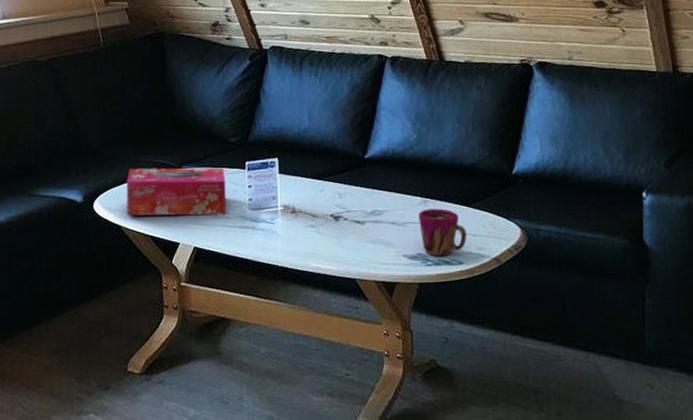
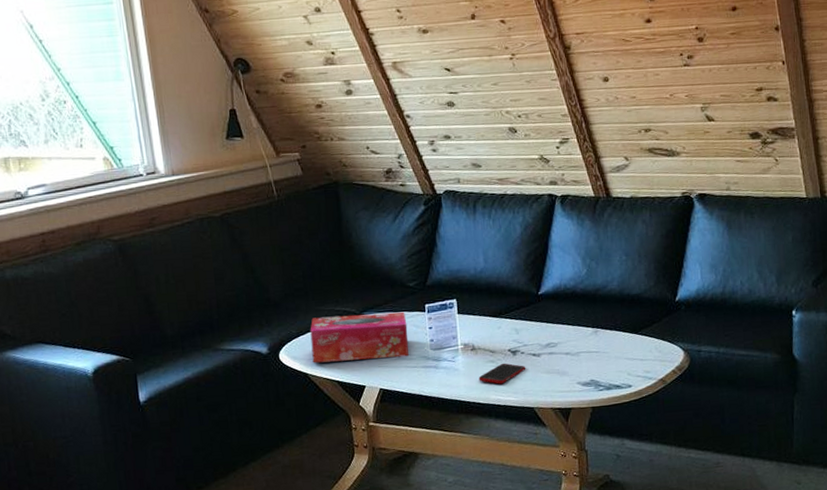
cell phone: none [298,228,349,251] -> present [478,363,526,384]
cup: present [419,208,467,257] -> none [590,337,635,382]

